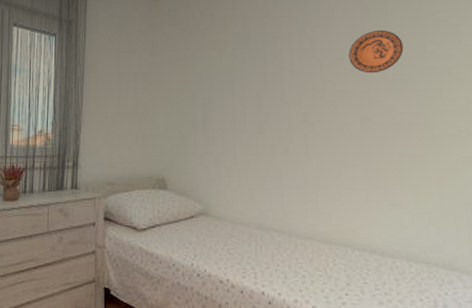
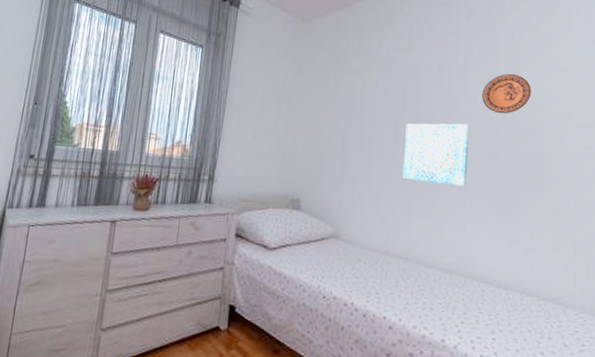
wall art: none [269,88,340,153] -> present [402,123,470,187]

